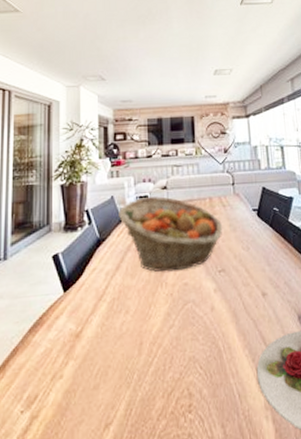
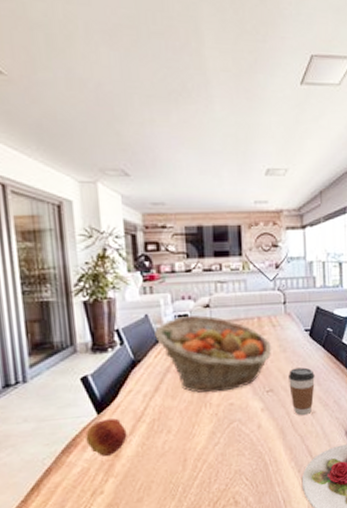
fruit: none [52,297,89,337] -> present [86,418,127,456]
coffee cup: none [239,247,265,298] -> present [289,367,315,416]

